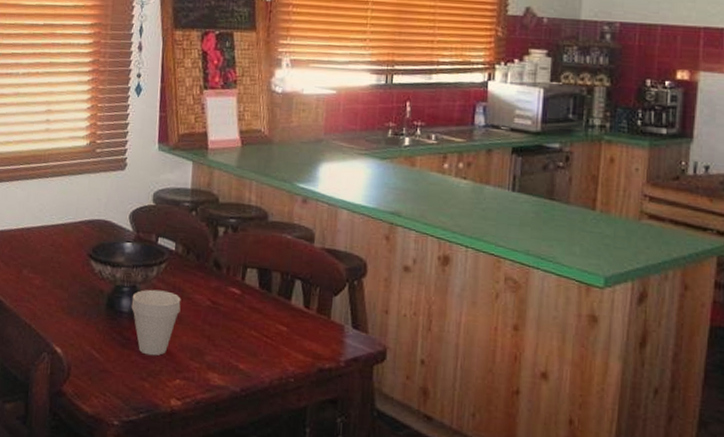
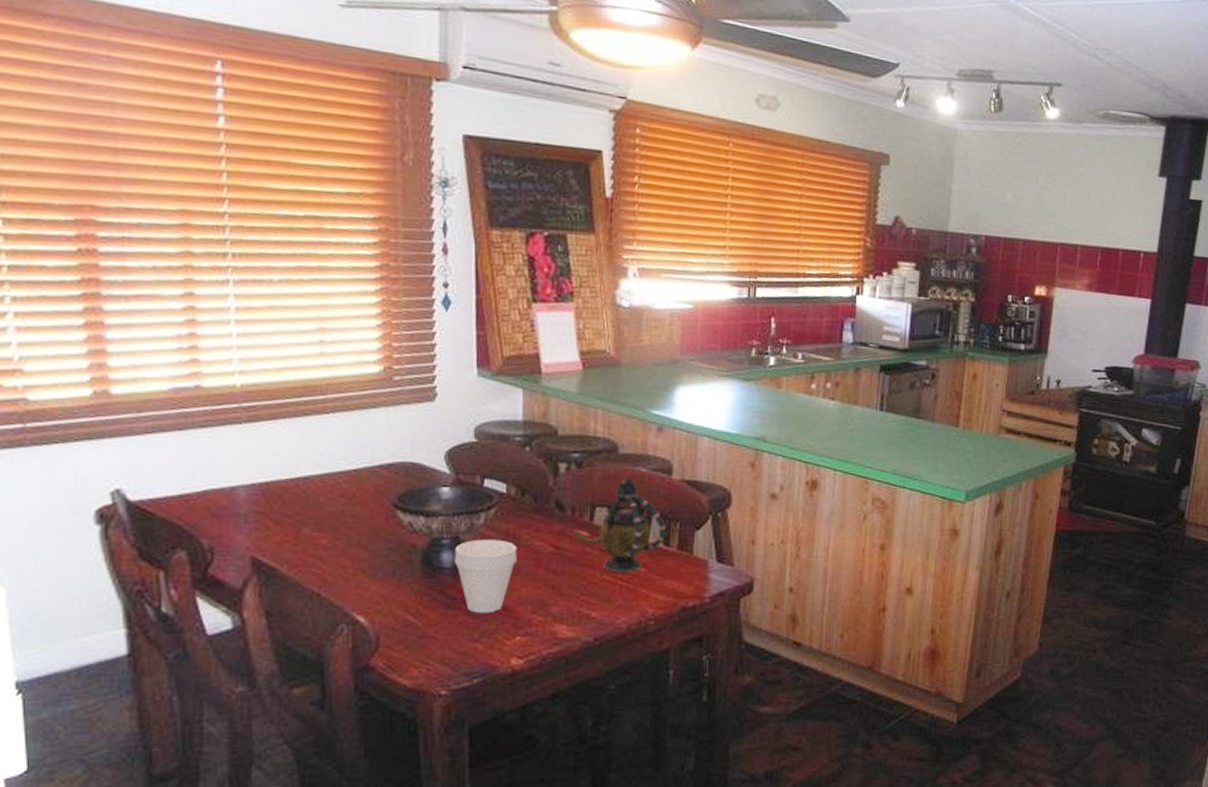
teapot: none [227,242,307,331] -> present [573,476,666,574]

